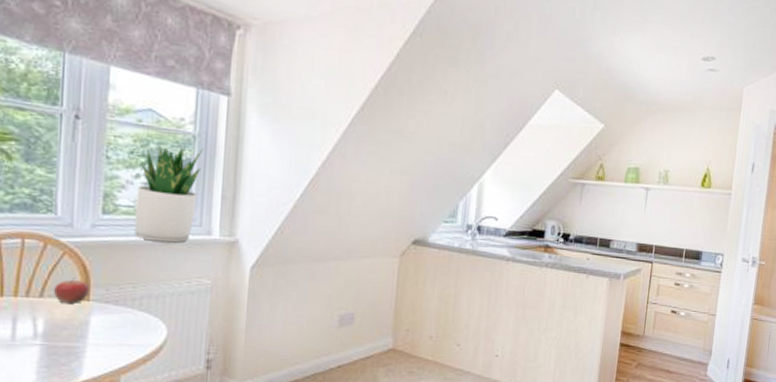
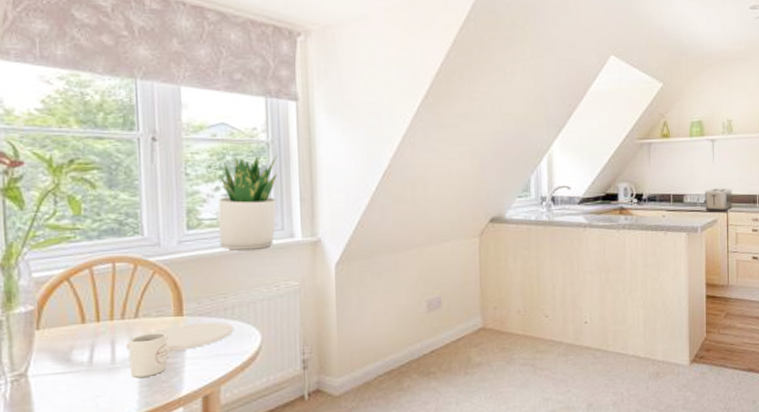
plate: none [27,309,141,337] -> present [125,322,234,353]
mug: none [29,314,72,358] -> present [128,332,169,378]
fruit: present [54,278,89,303] -> none [148,295,182,321]
toaster: none [630,237,660,262] -> present [704,188,733,212]

